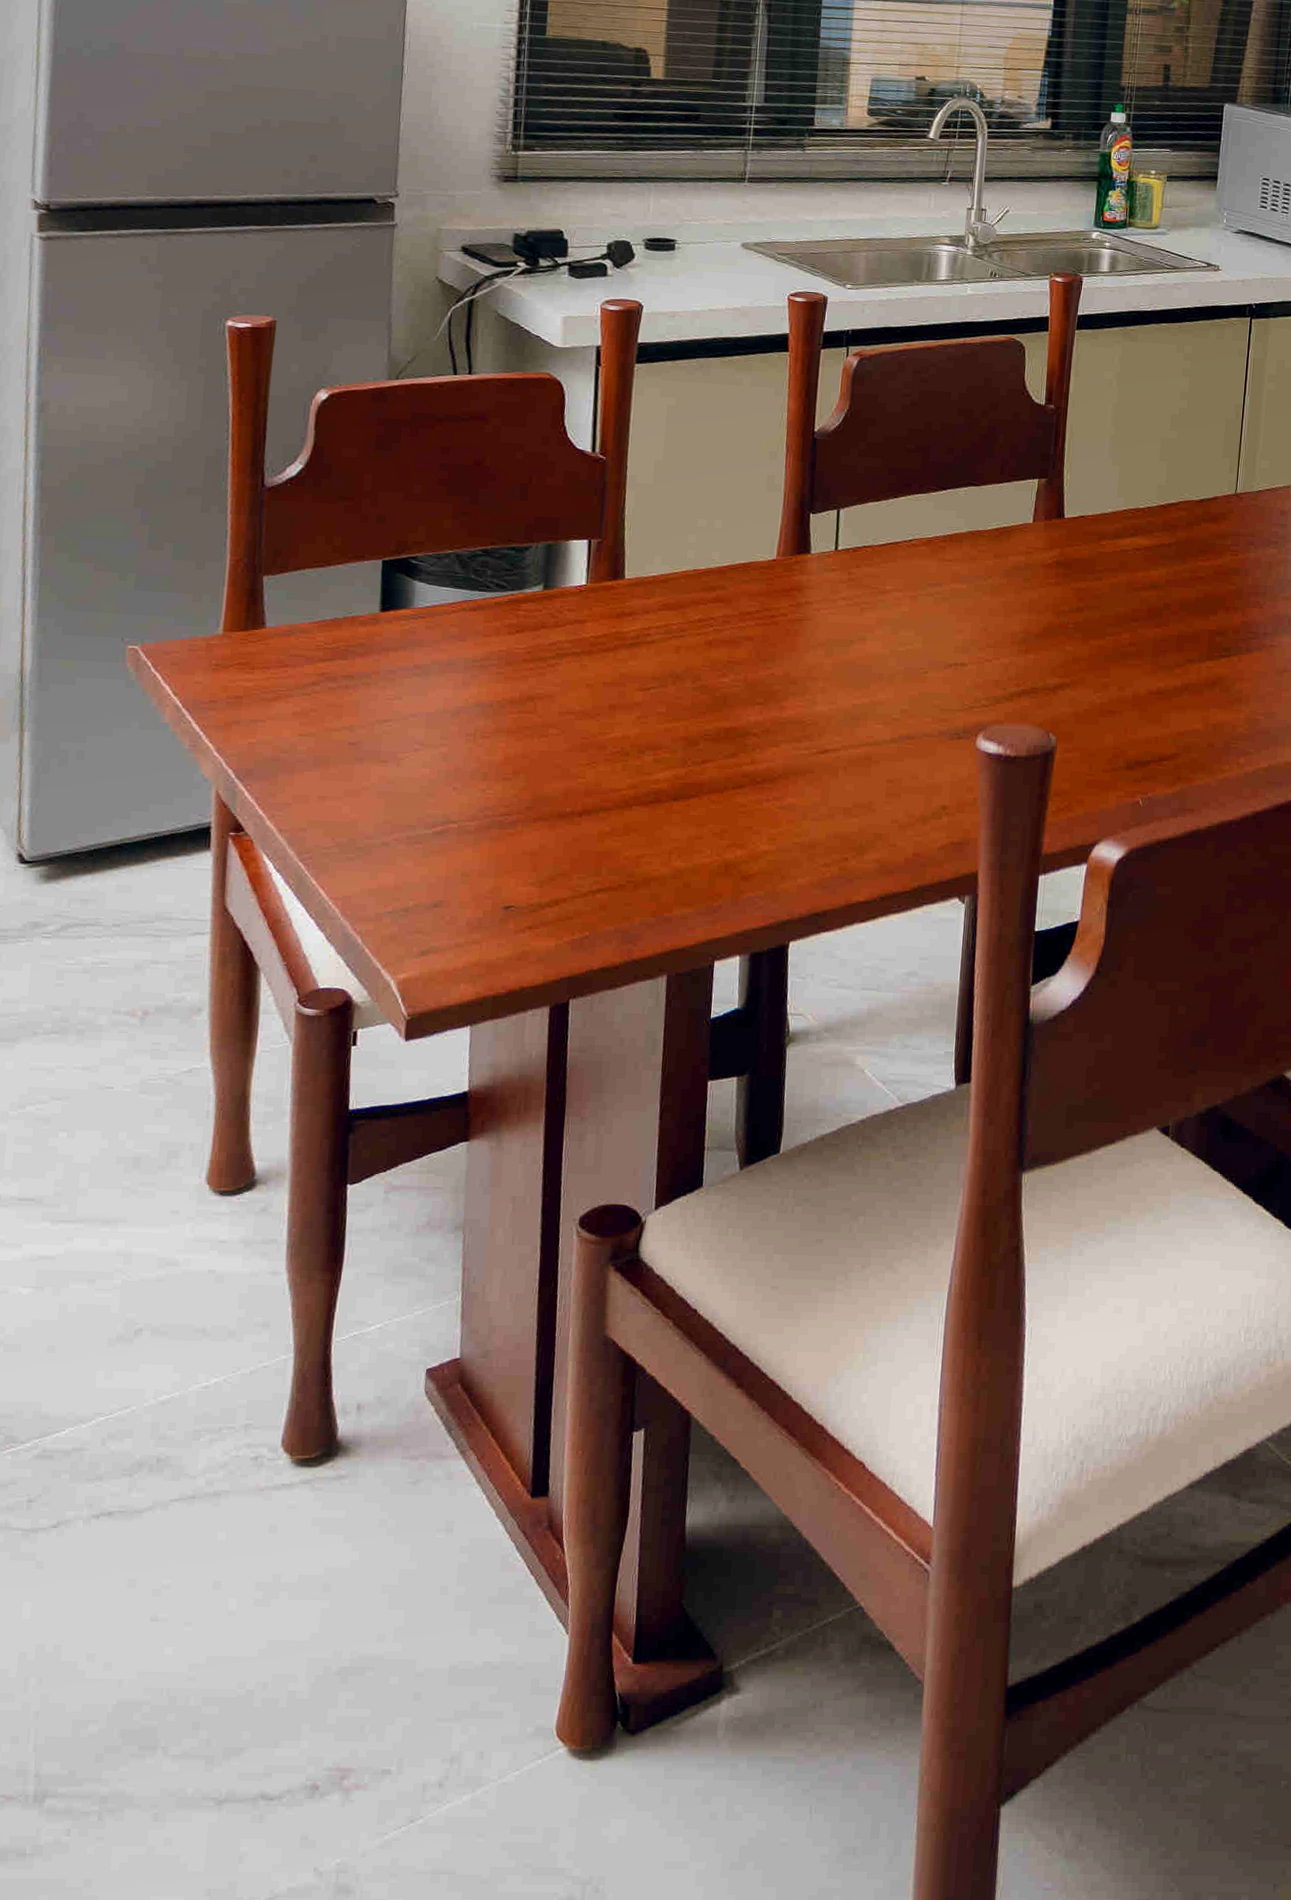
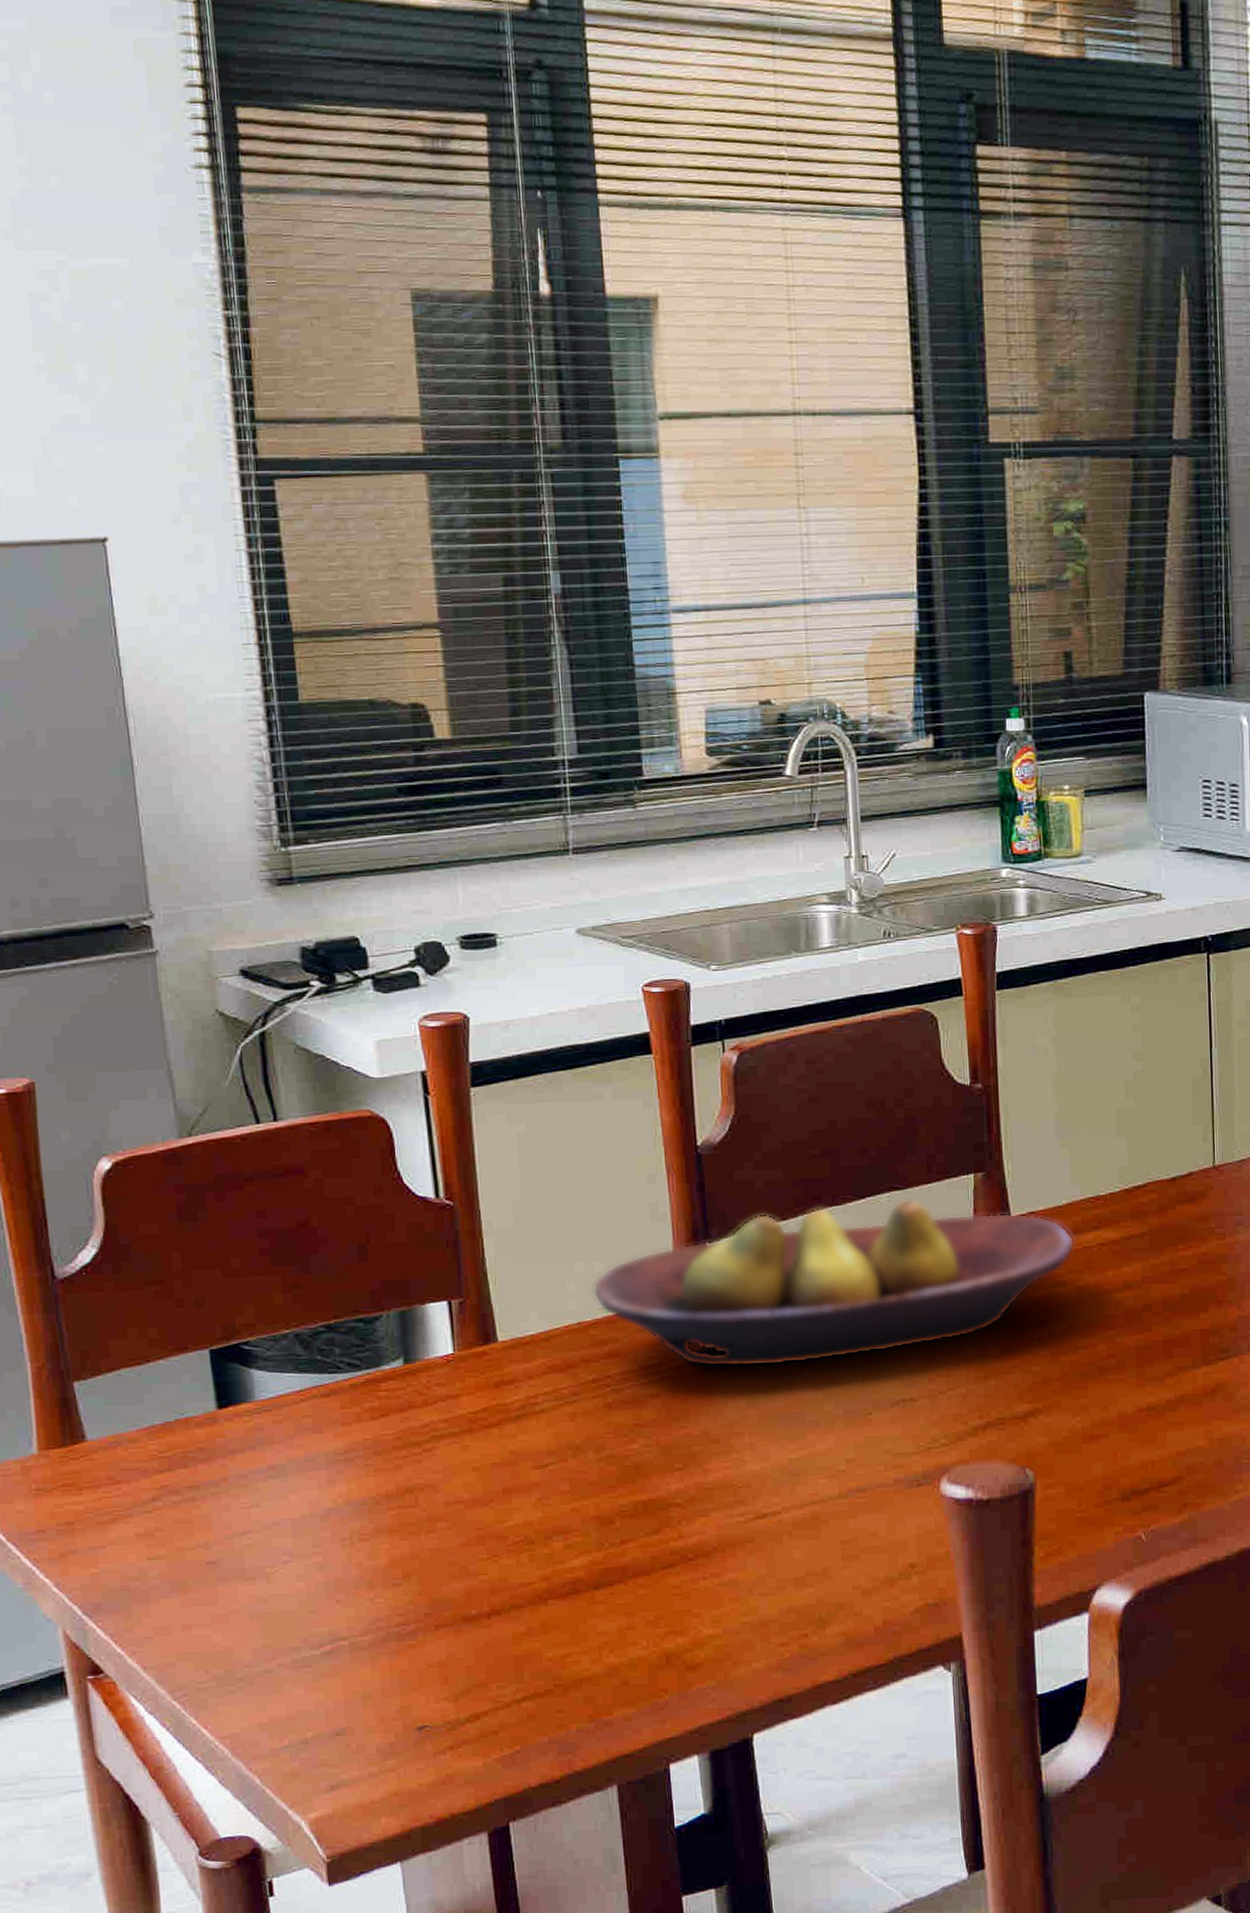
fruit bowl: none [710,493,1114,624] -> present [592,1198,1075,1368]

